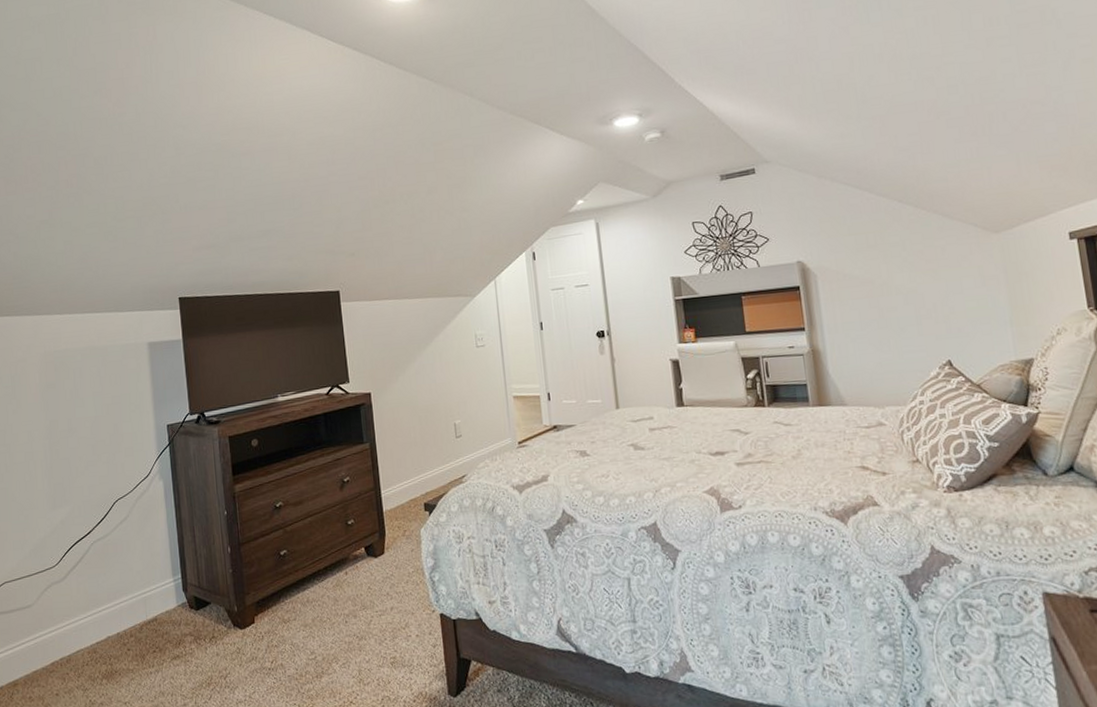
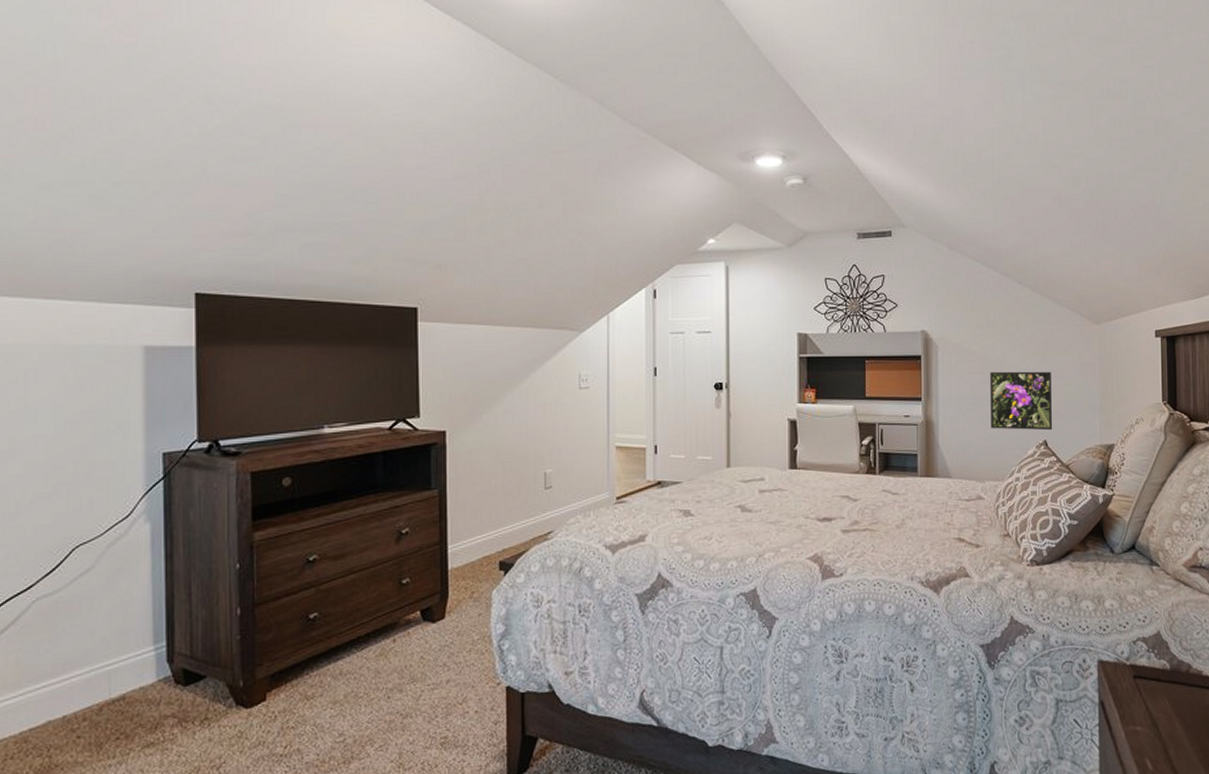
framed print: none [877,288,956,353] -> present [990,371,1052,431]

